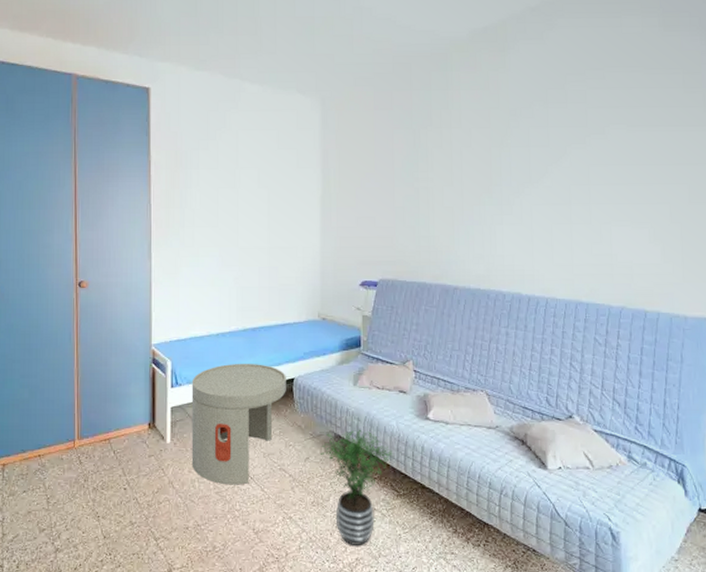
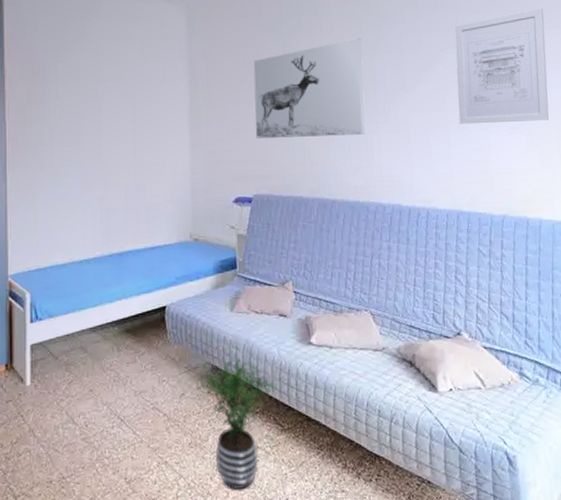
side table: present [191,363,286,485] -> none [53,291,158,430]
wall art: none [383,132,491,226] -> present [253,38,366,138]
wall art: none [582,105,676,218] -> present [454,8,549,125]

